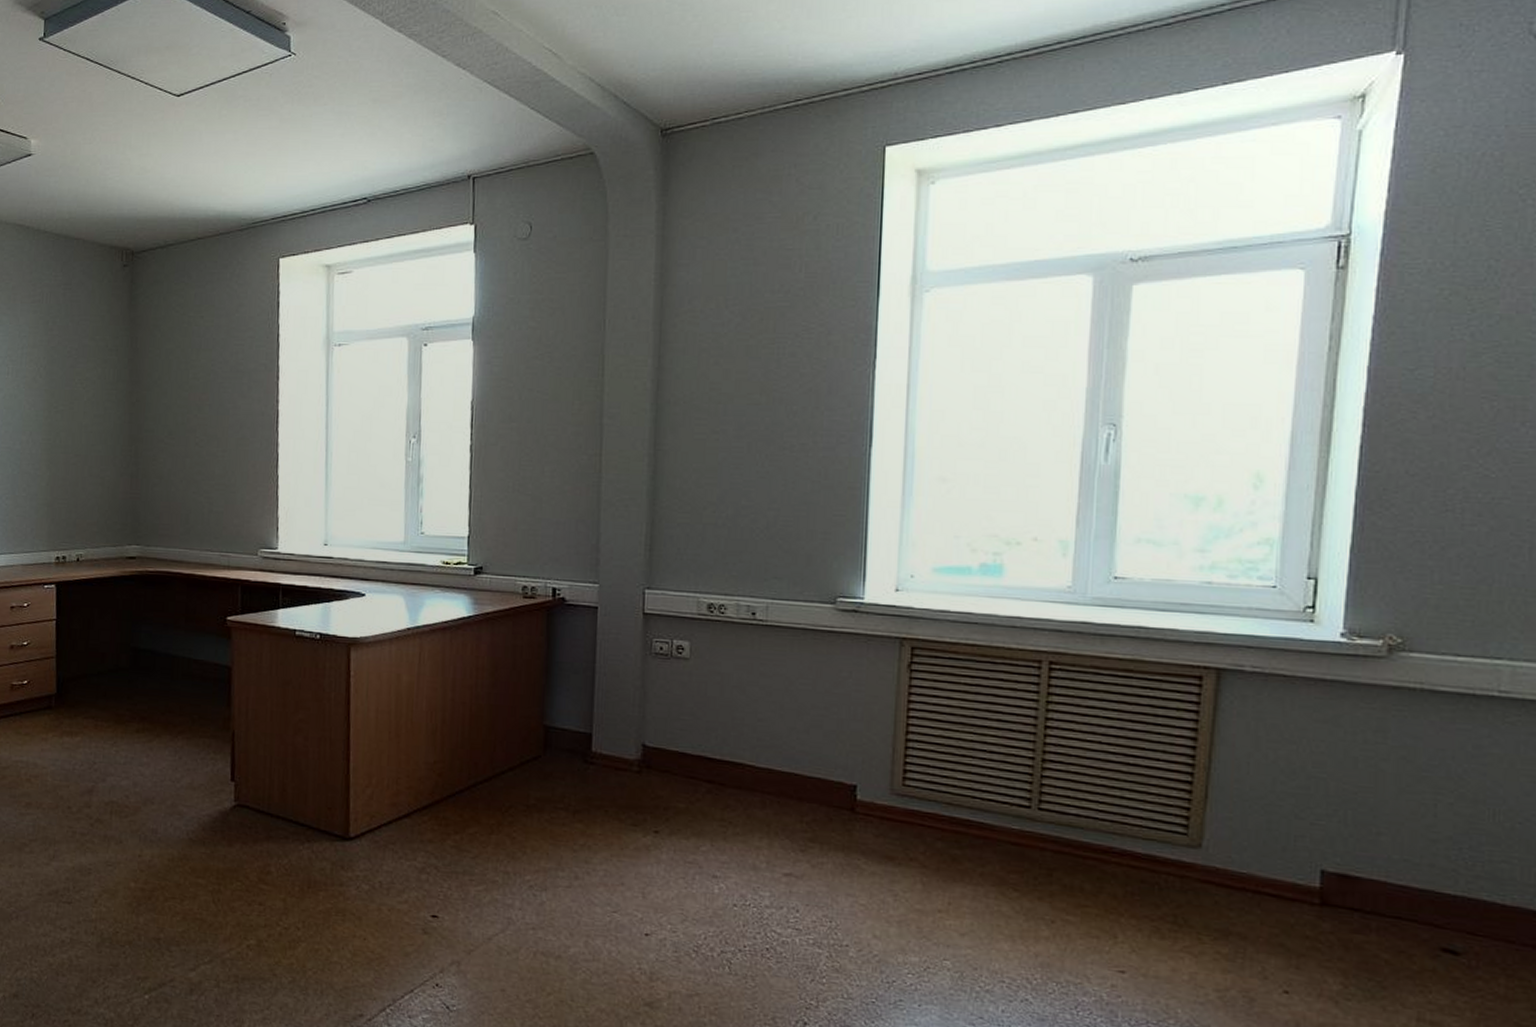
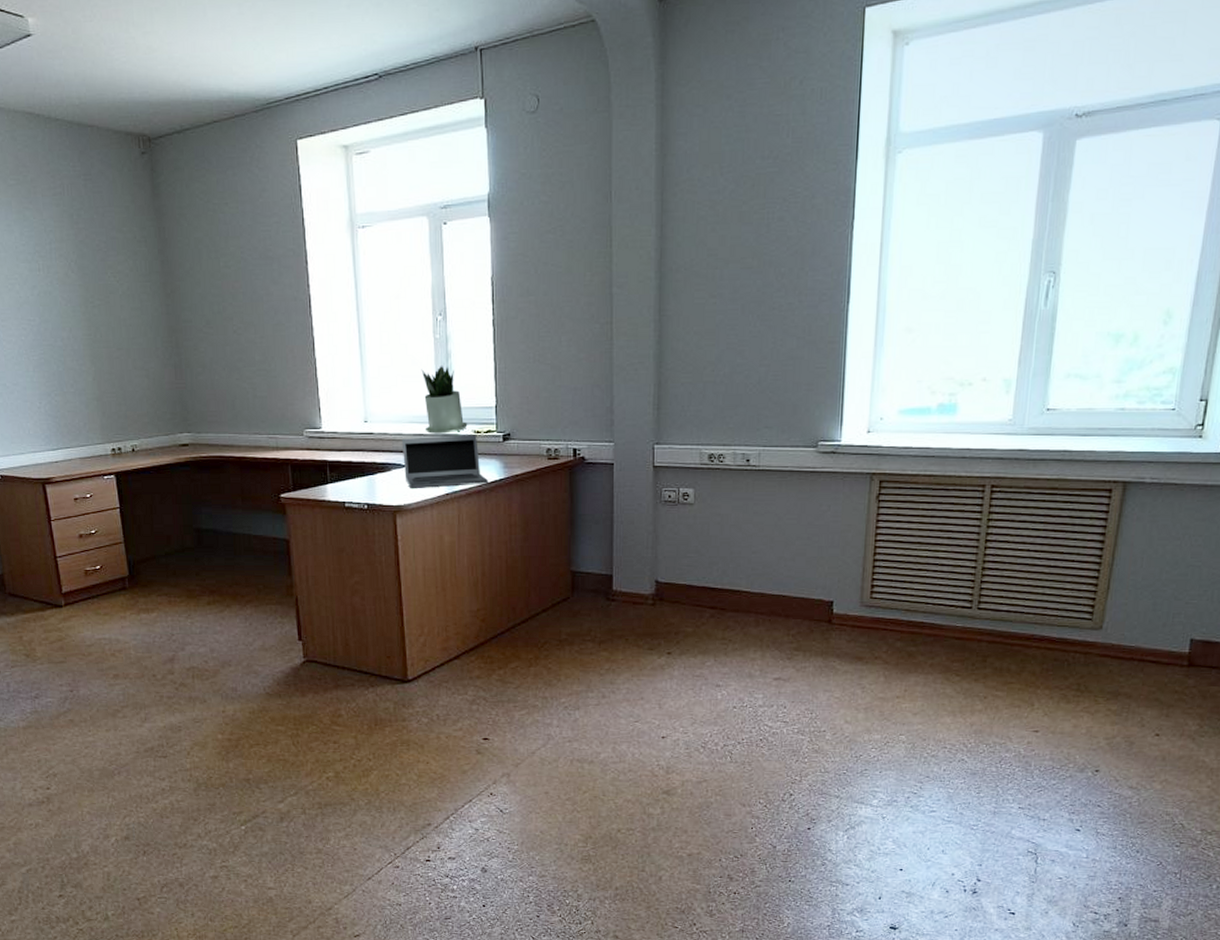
laptop: none [362,564,456,621] -> present [401,435,489,488]
planter: none [389,489,436,563] -> present [421,365,468,434]

